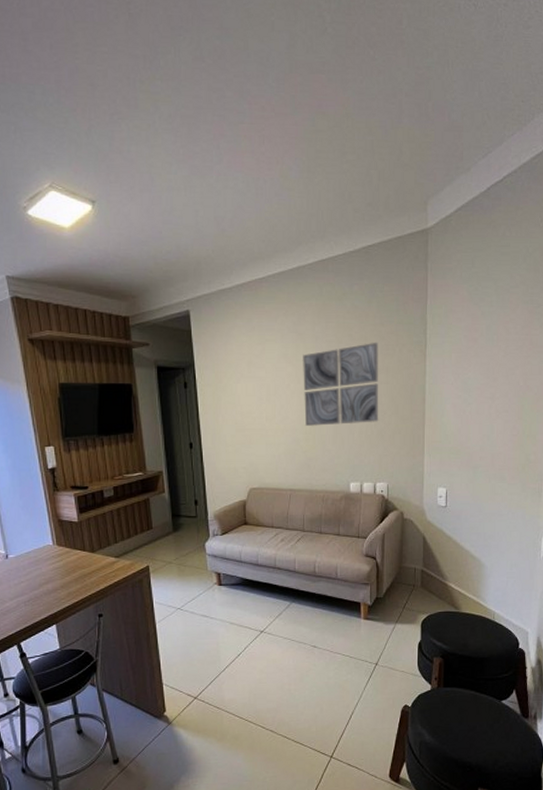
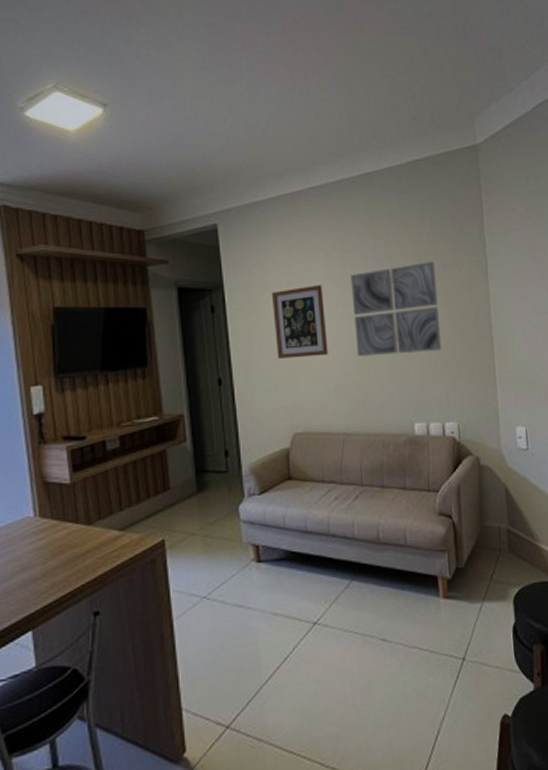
wall art: none [234,364,281,427] -> present [271,284,328,359]

